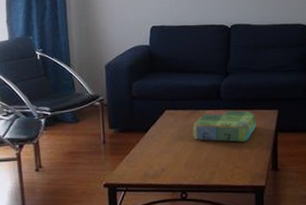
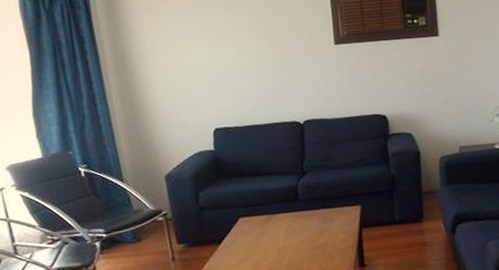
board game: present [192,110,256,142] -> none [271,209,339,246]

